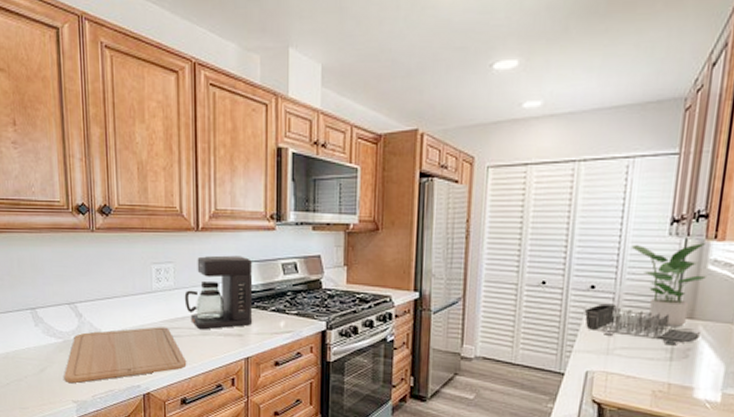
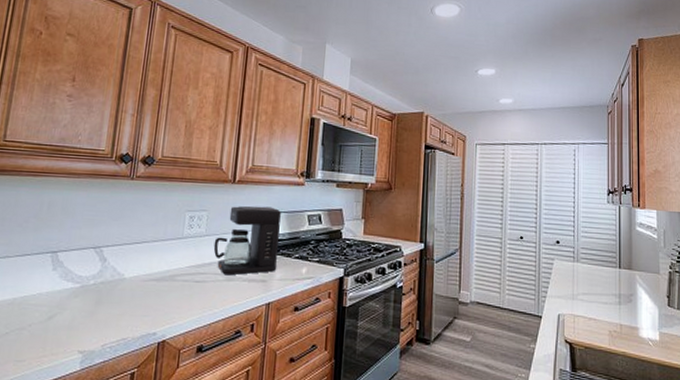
chopping board: present [64,327,187,383] -> none [73,272,208,331]
dish rack: present [583,303,700,346] -> none [553,256,637,292]
potted plant: present [631,243,706,327] -> none [582,210,636,276]

